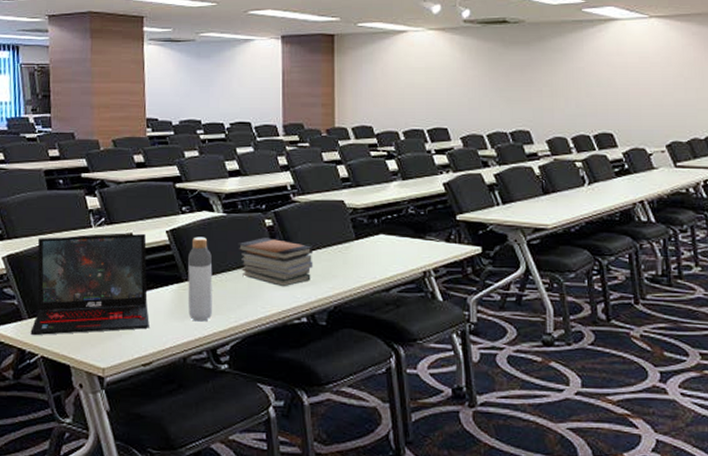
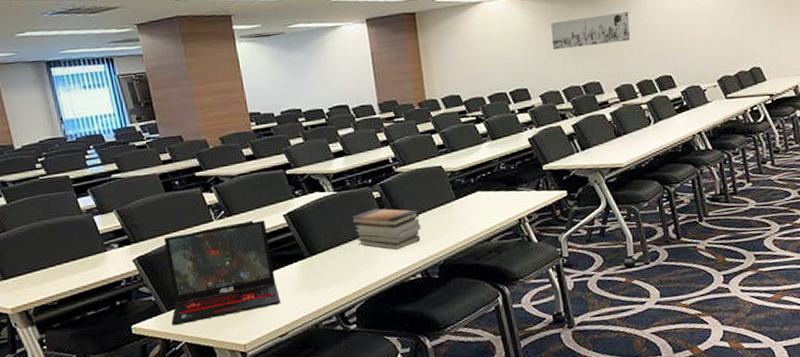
bottle: present [188,237,213,322] -> none [307,215,336,292]
wall art: none [479,59,569,90] -> present [551,12,630,50]

